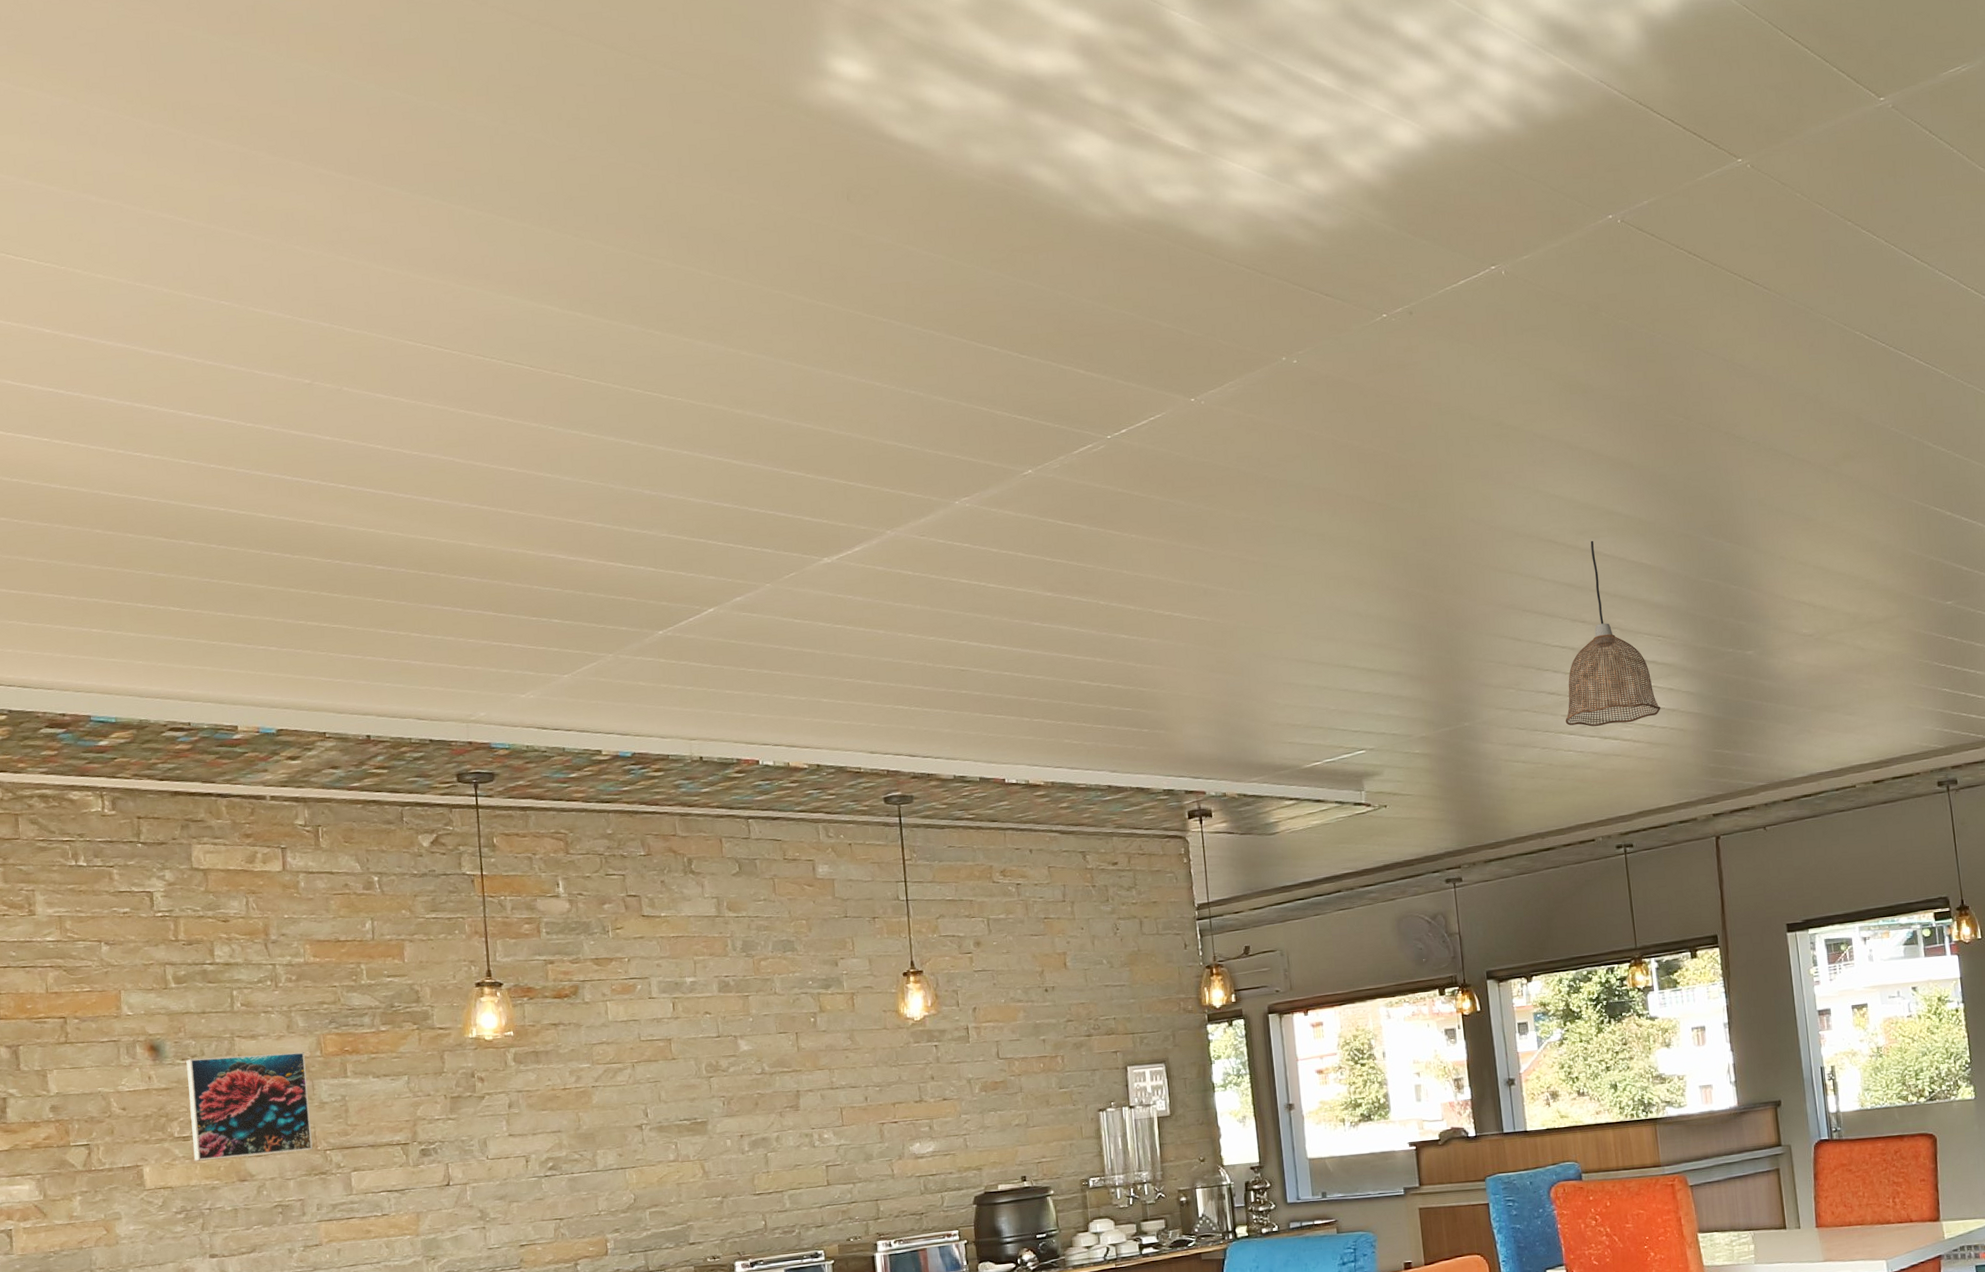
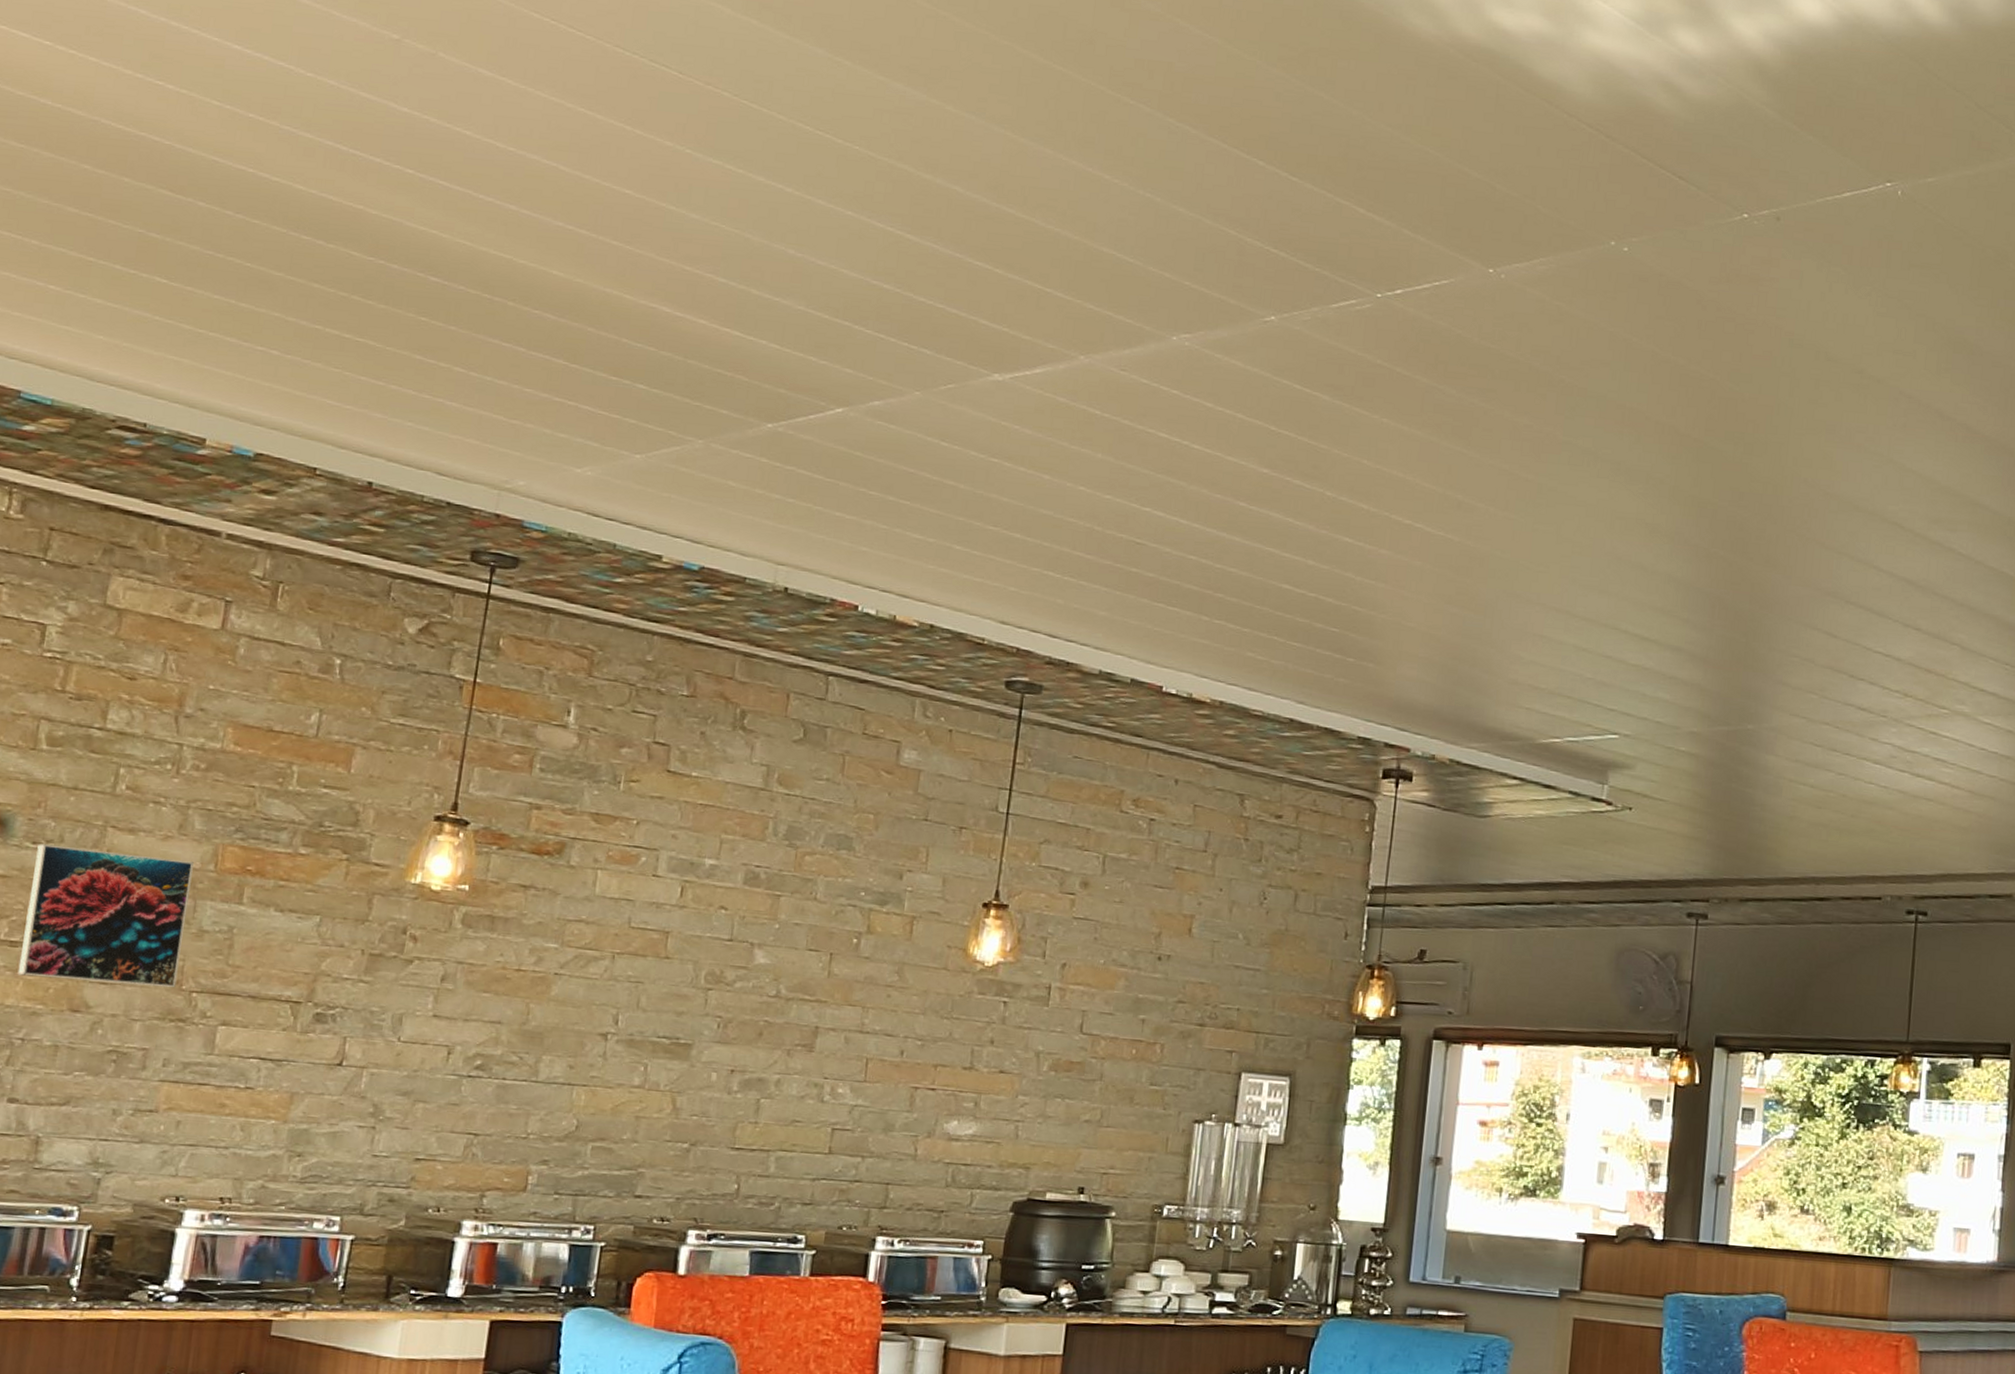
pendant lamp: present [1565,540,1661,727] -> none [1872,533,1993,763]

